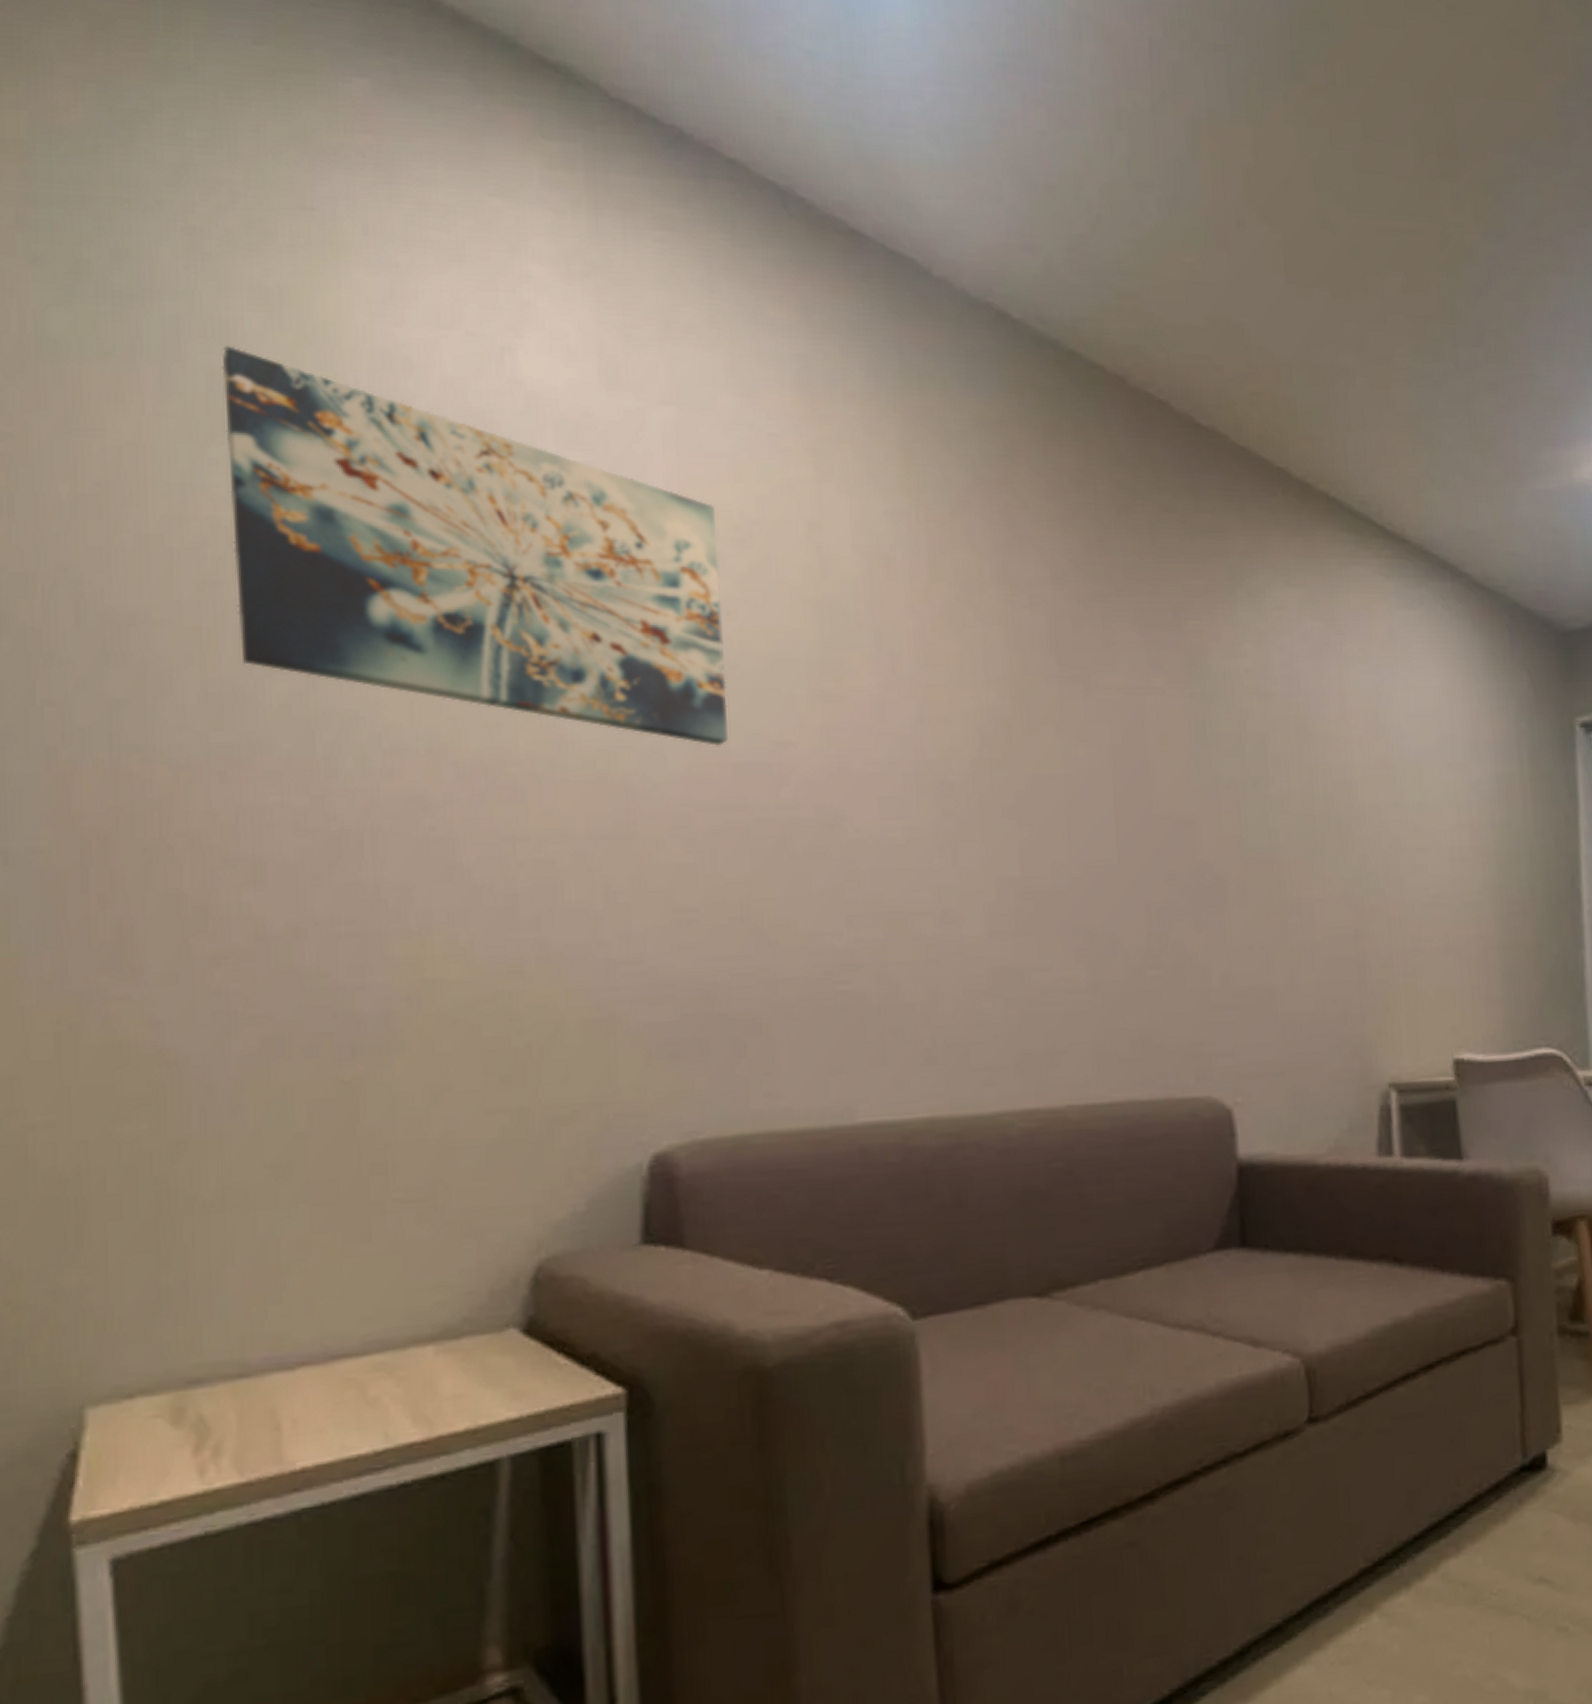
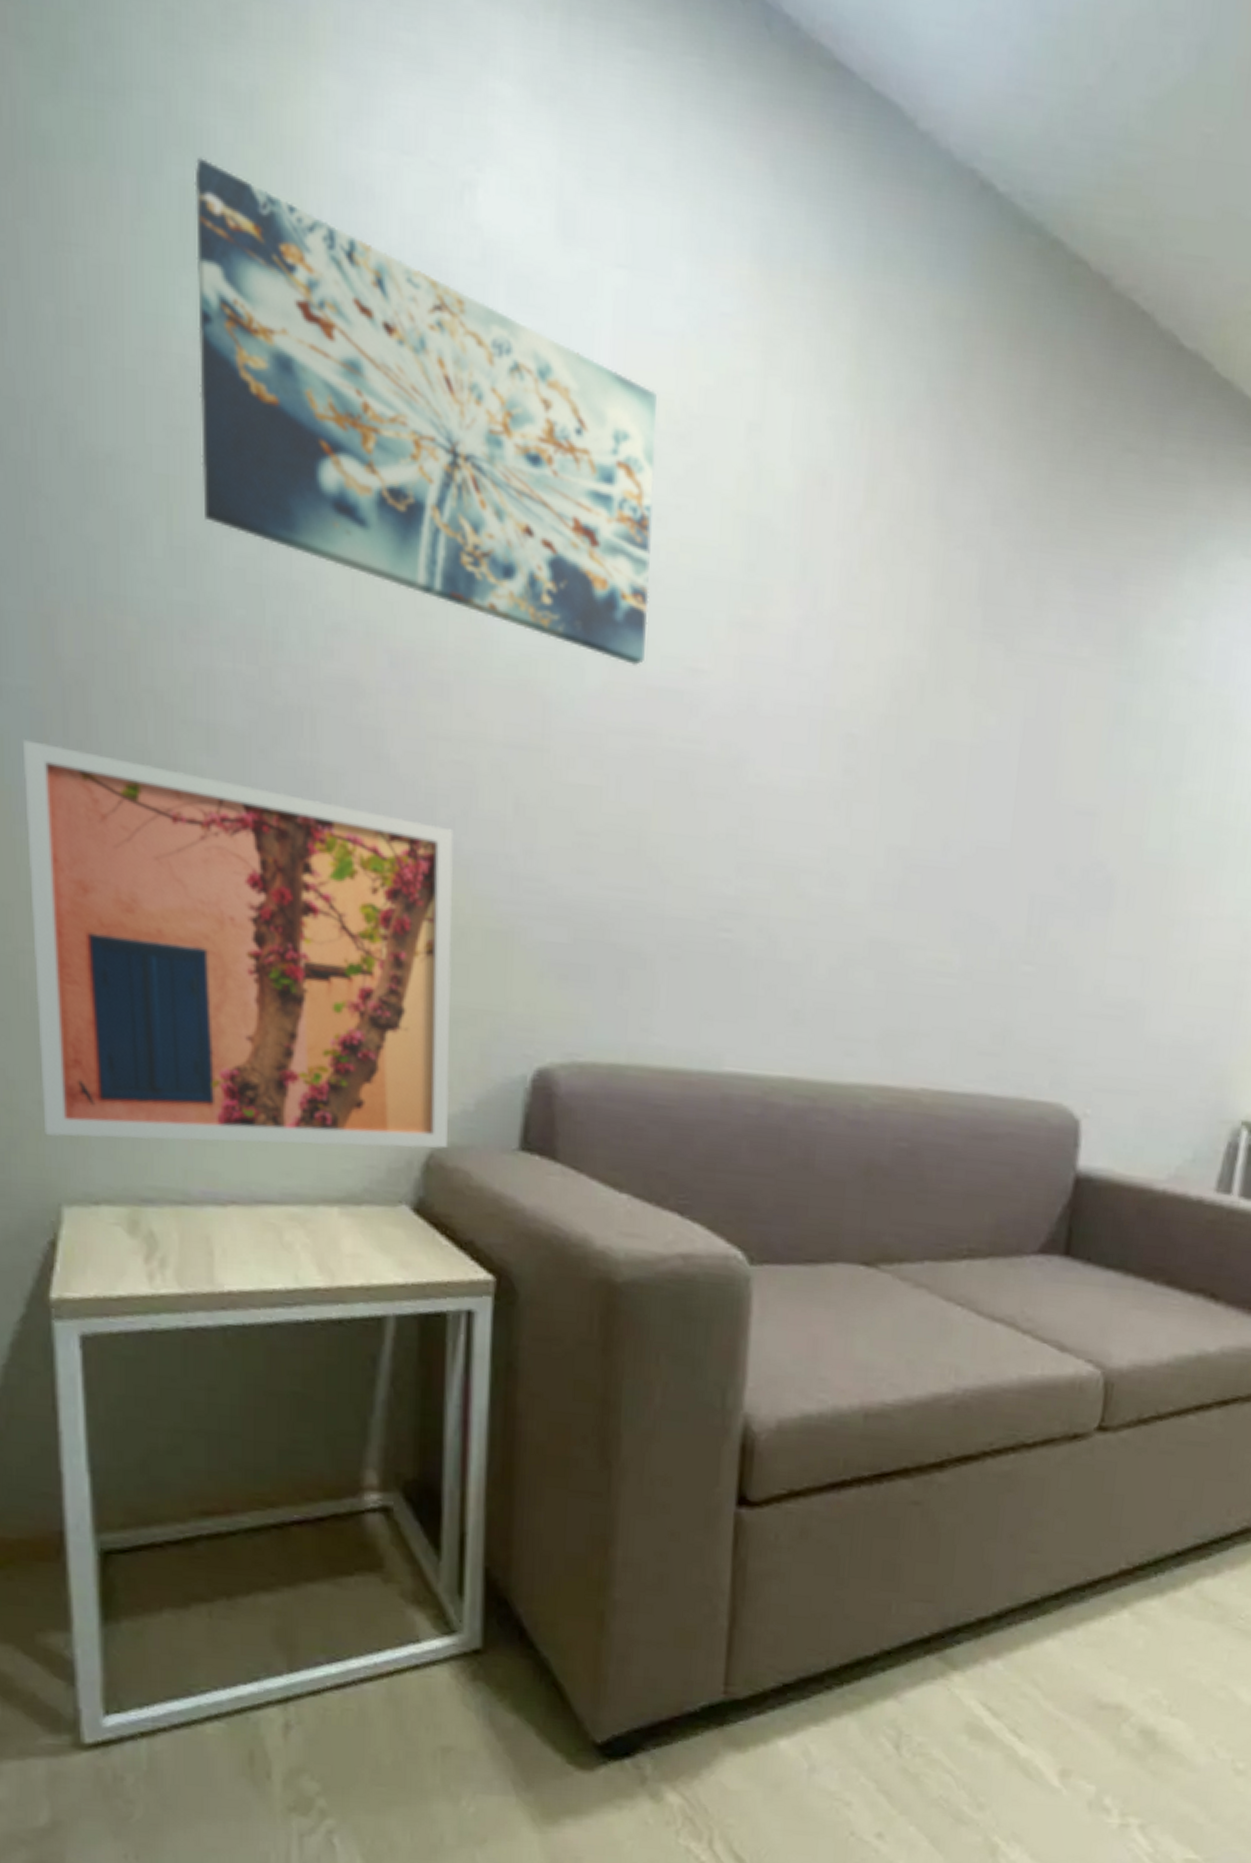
wall art: none [32,902,559,1329] -> present [22,739,454,1149]

